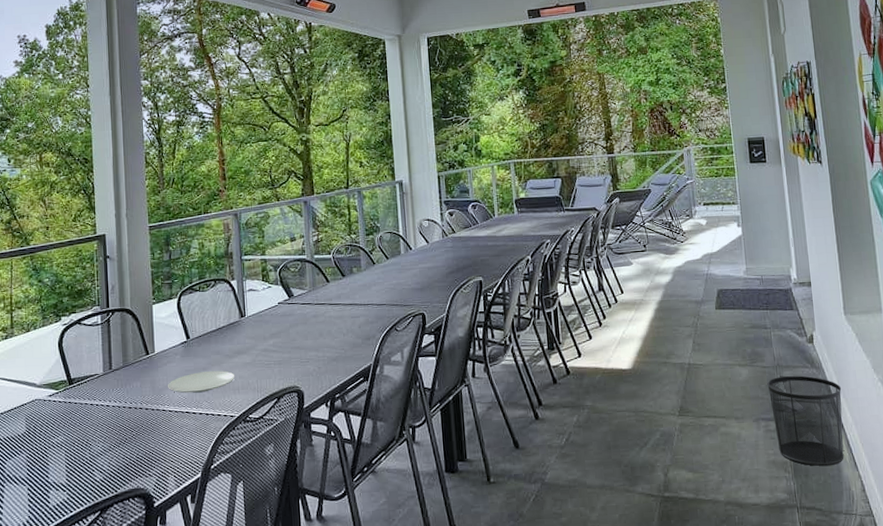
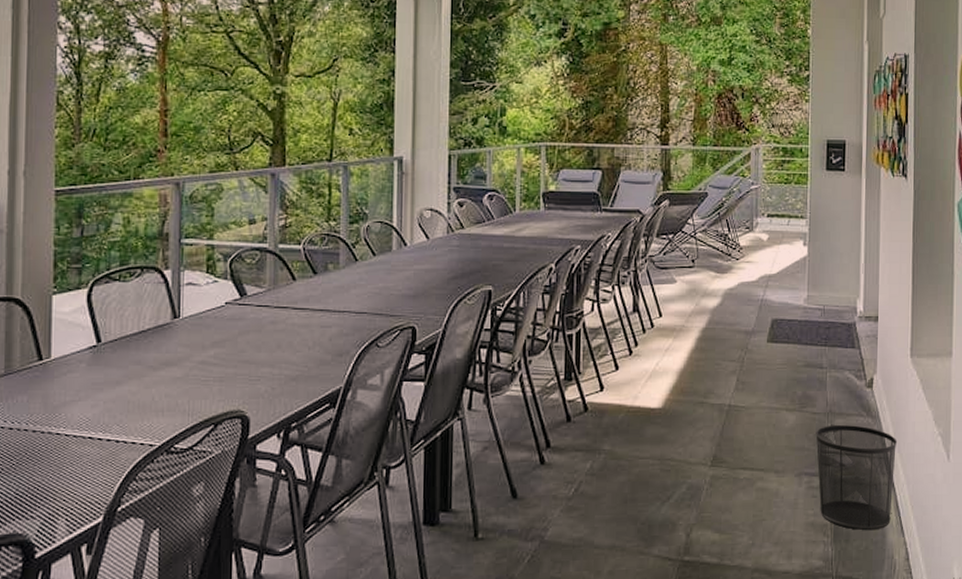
plate: present [168,371,235,394] -> none [66,386,160,413]

